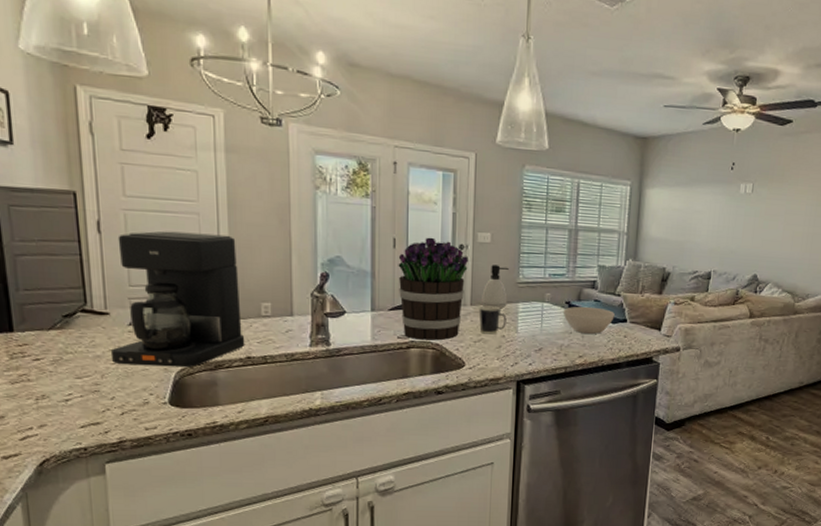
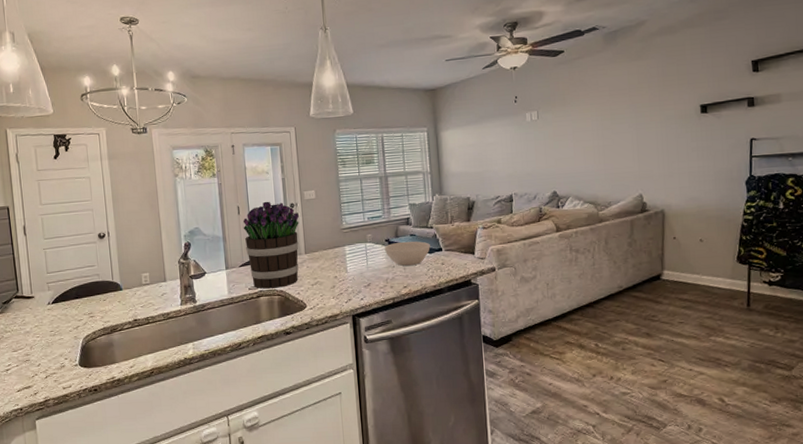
coffee maker: present [110,231,245,368] -> none [36,223,132,337]
mug: present [479,306,507,335] -> none [312,252,337,277]
soap dispenser: present [481,265,509,310] -> none [313,216,336,255]

